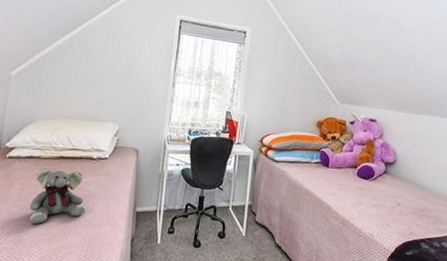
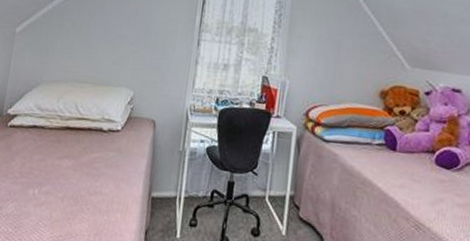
plush elephant: present [29,168,86,225] -> none [31,140,94,207]

